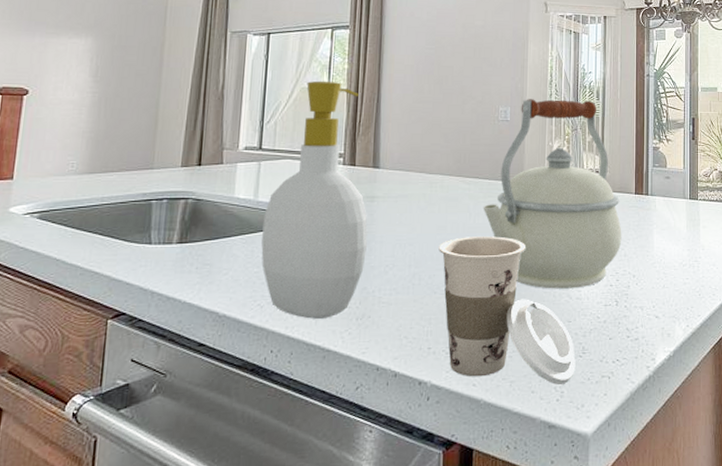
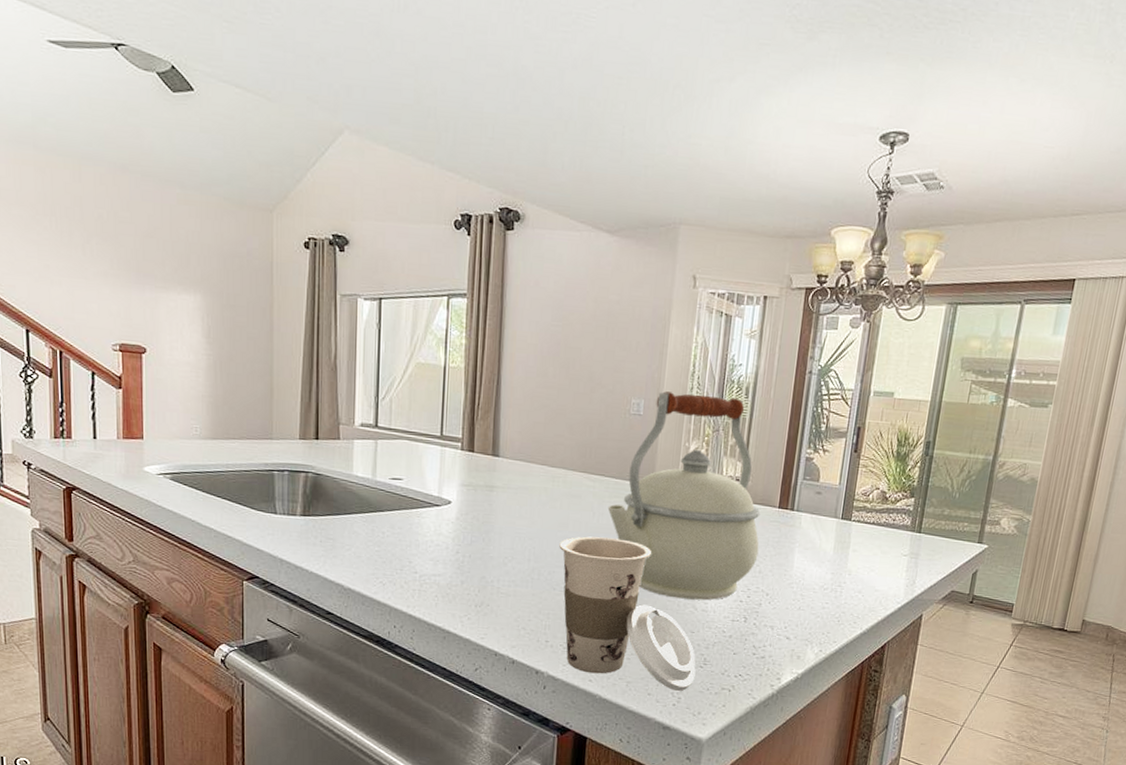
soap bottle: present [261,80,368,319] -> none [381,355,487,602]

